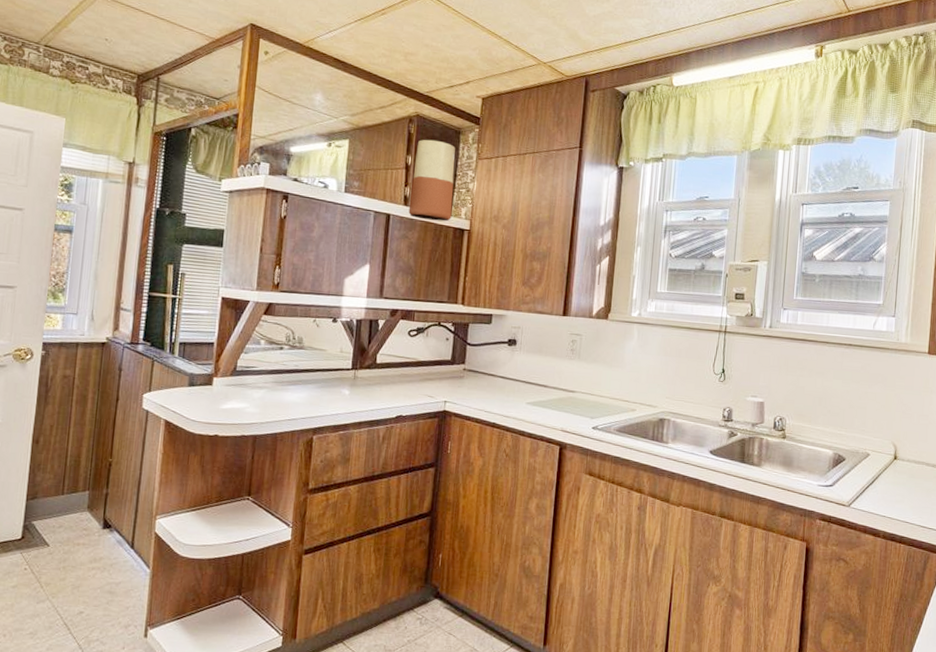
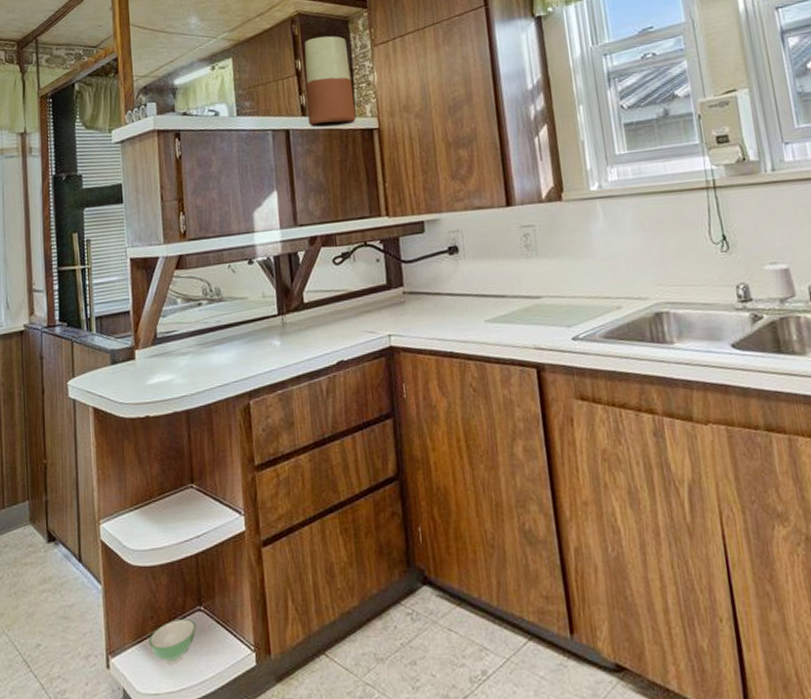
bowl: none [187,603,234,640] -> present [149,618,197,665]

